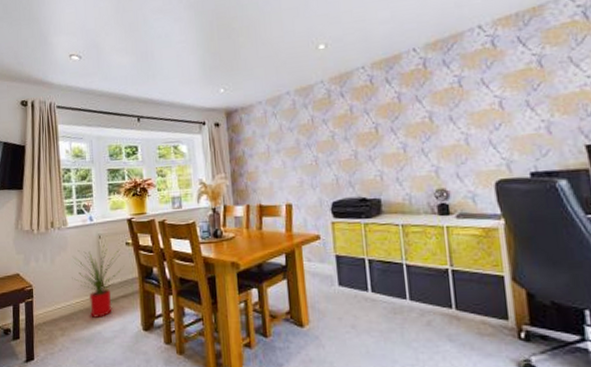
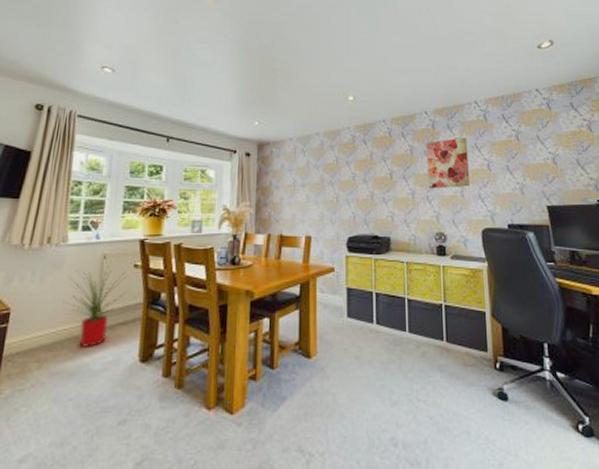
wall art: none [417,73,476,140] -> present [426,137,470,189]

